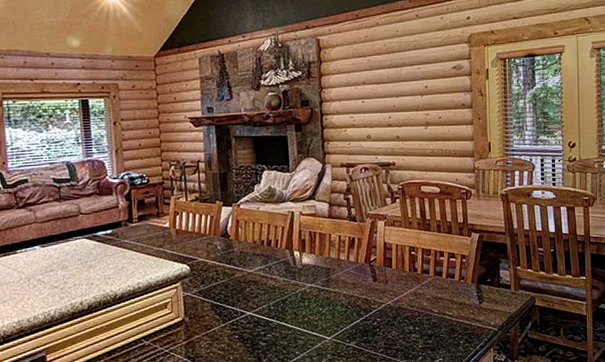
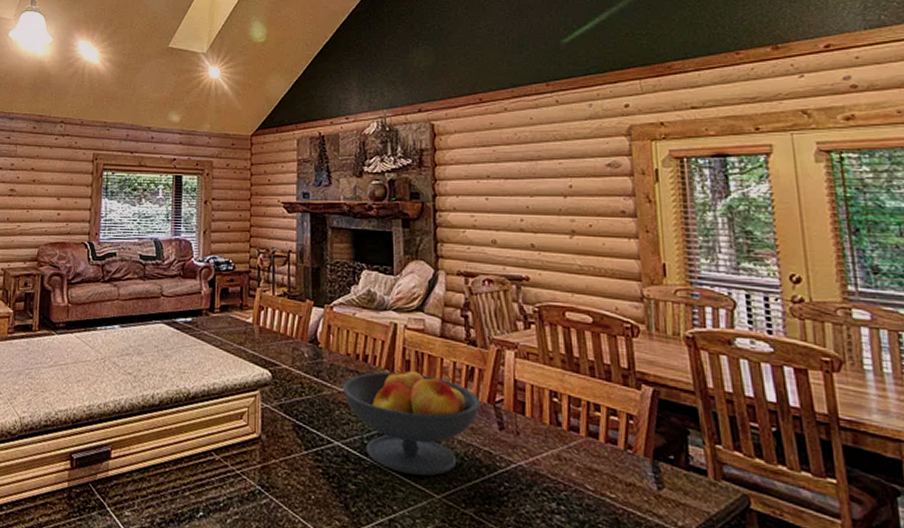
fruit bowl: none [251,245,360,327] -> present [342,366,481,476]

